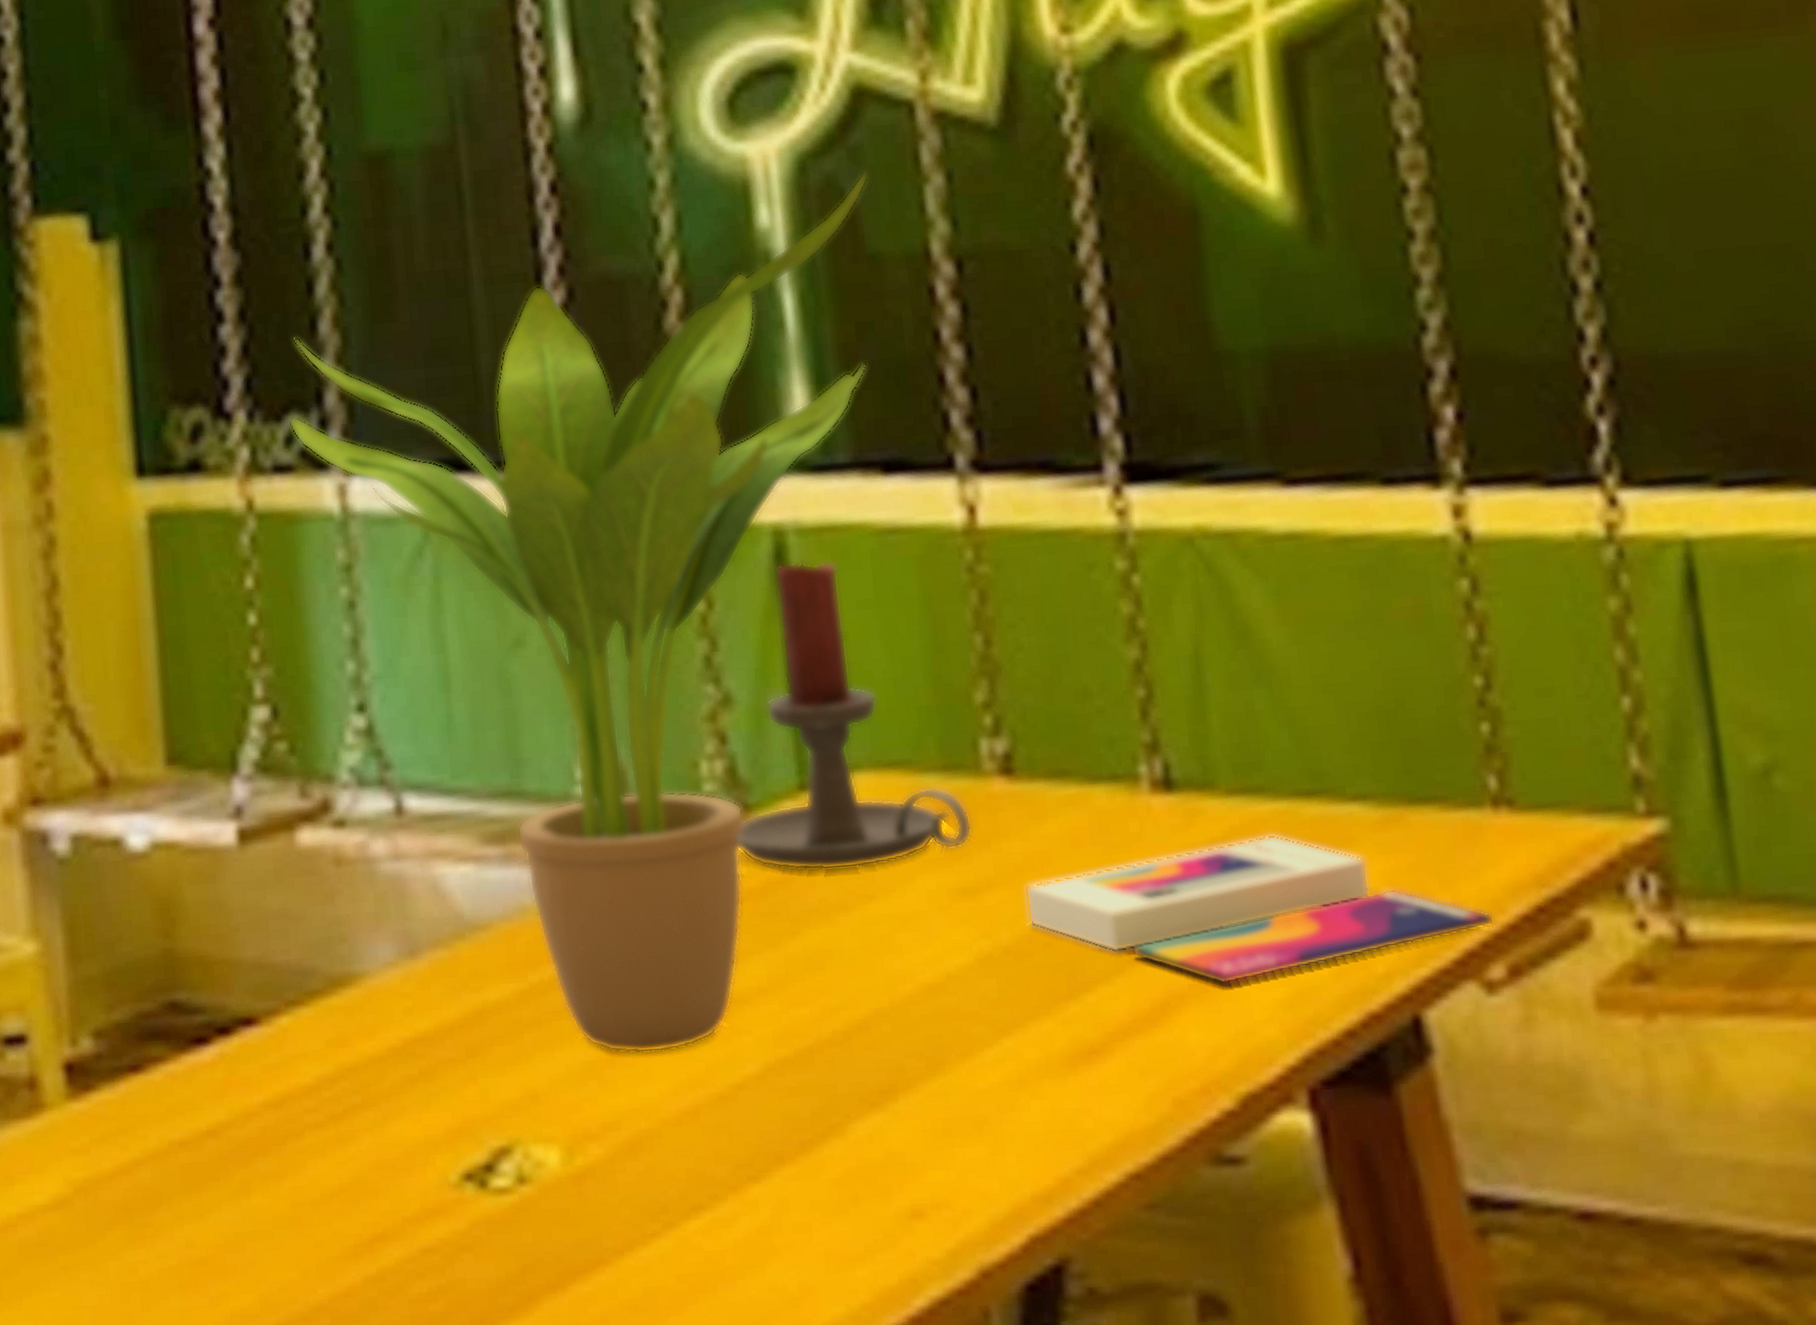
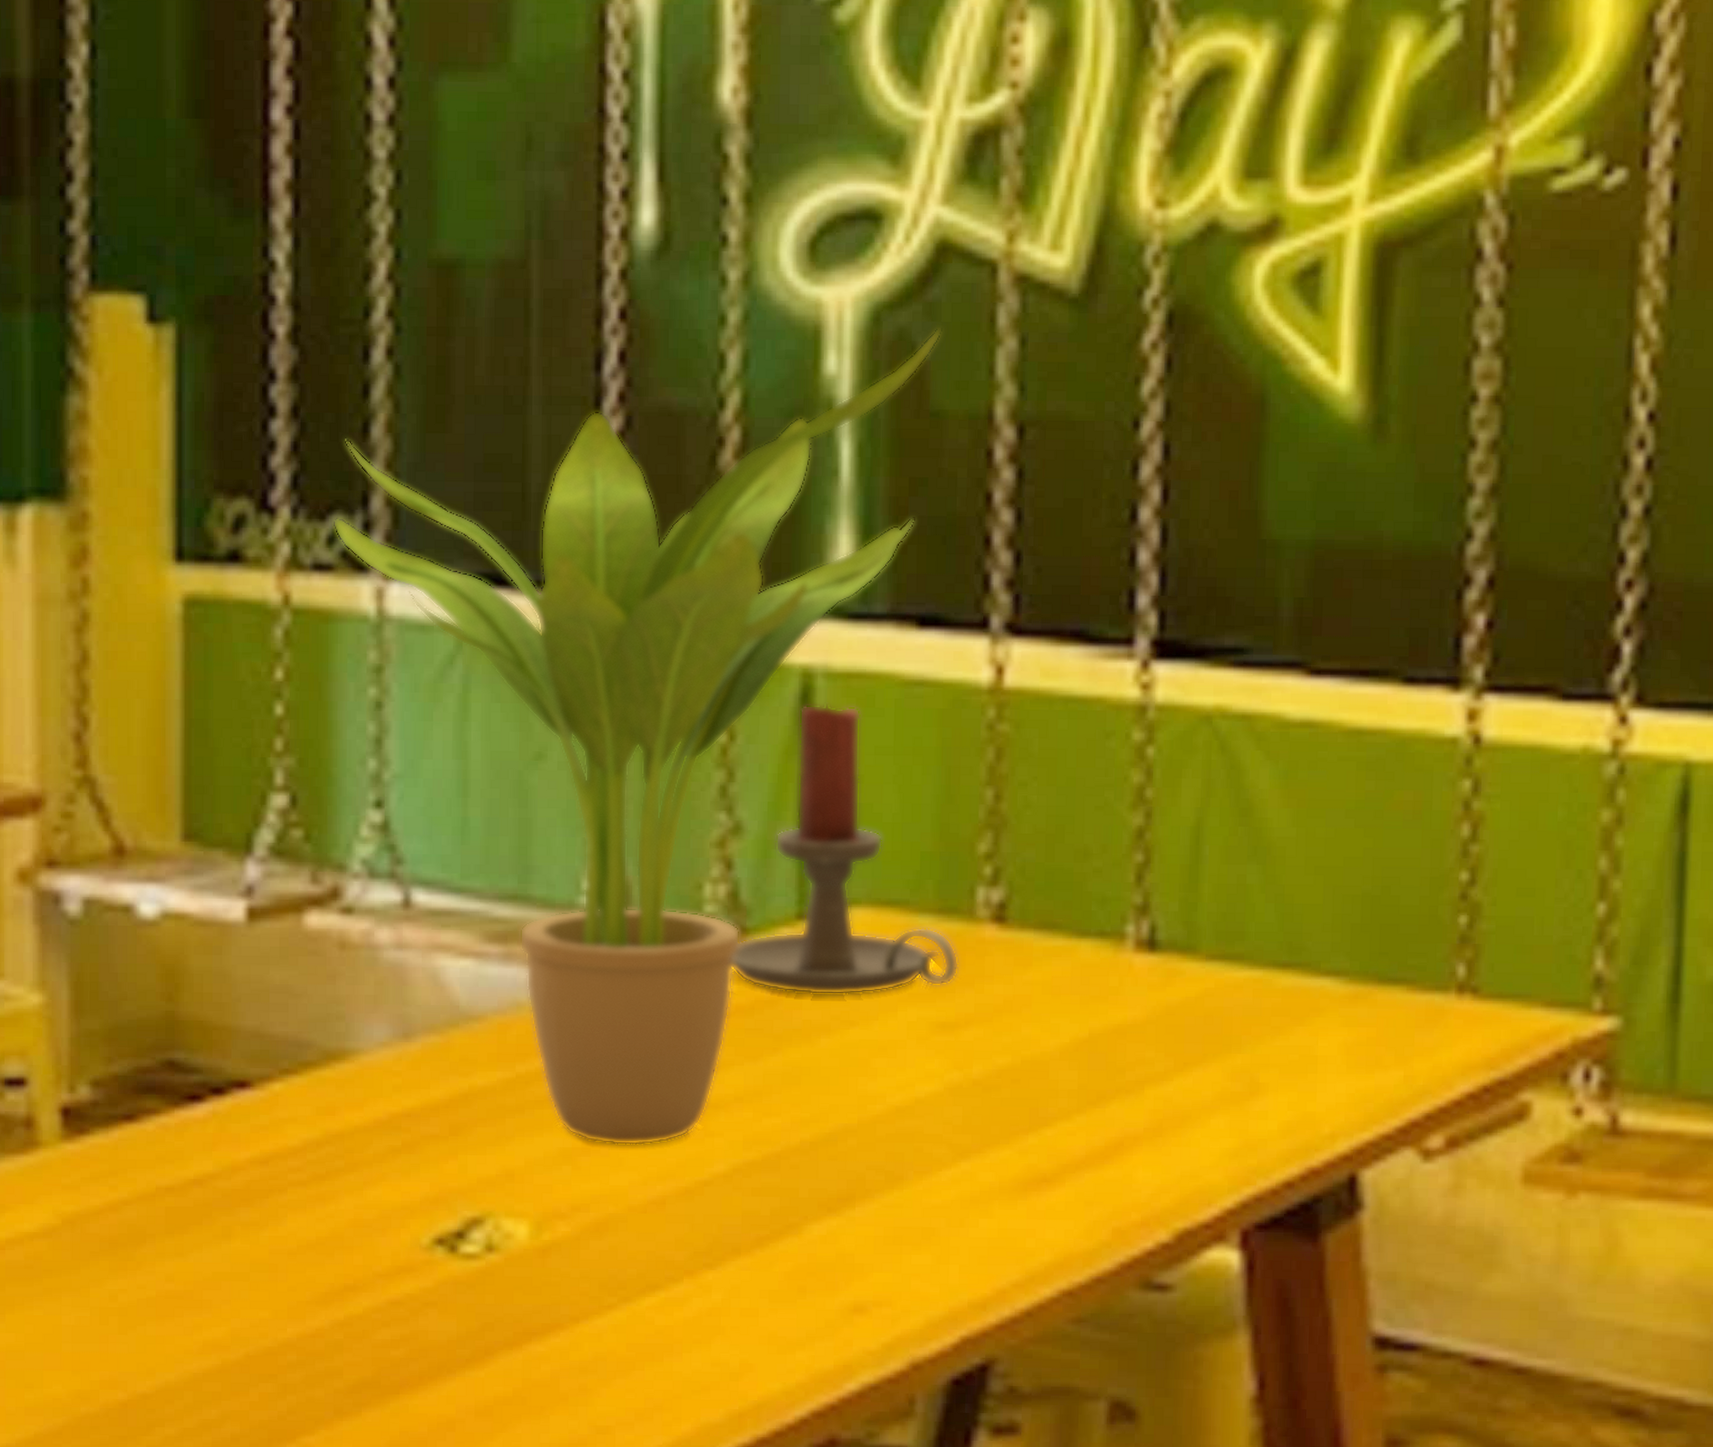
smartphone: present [1024,834,1495,986] -> none [1000,1000,1441,1132]

